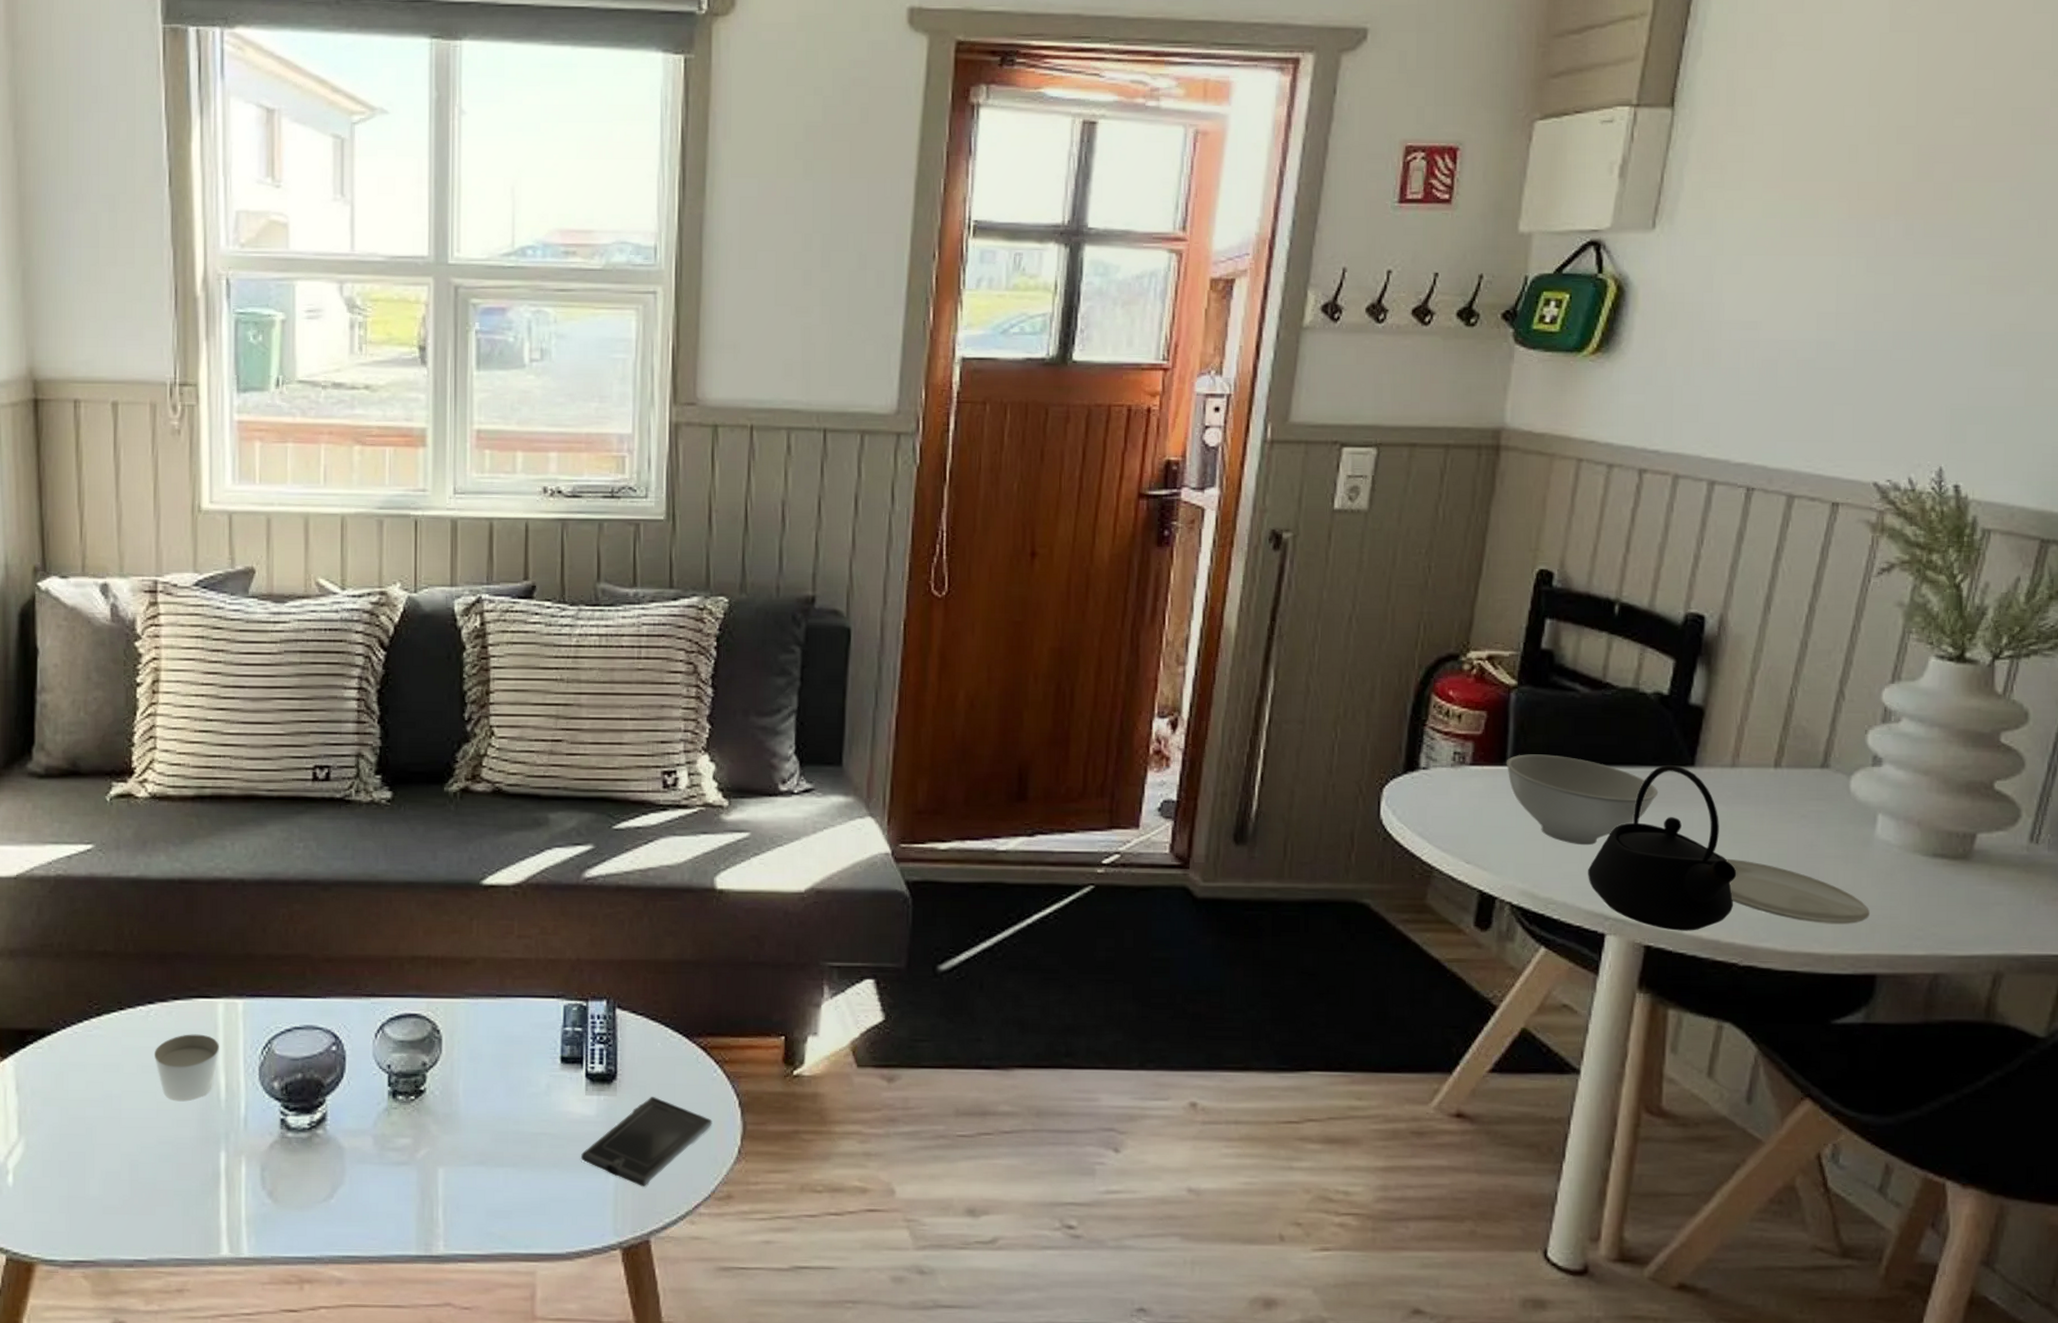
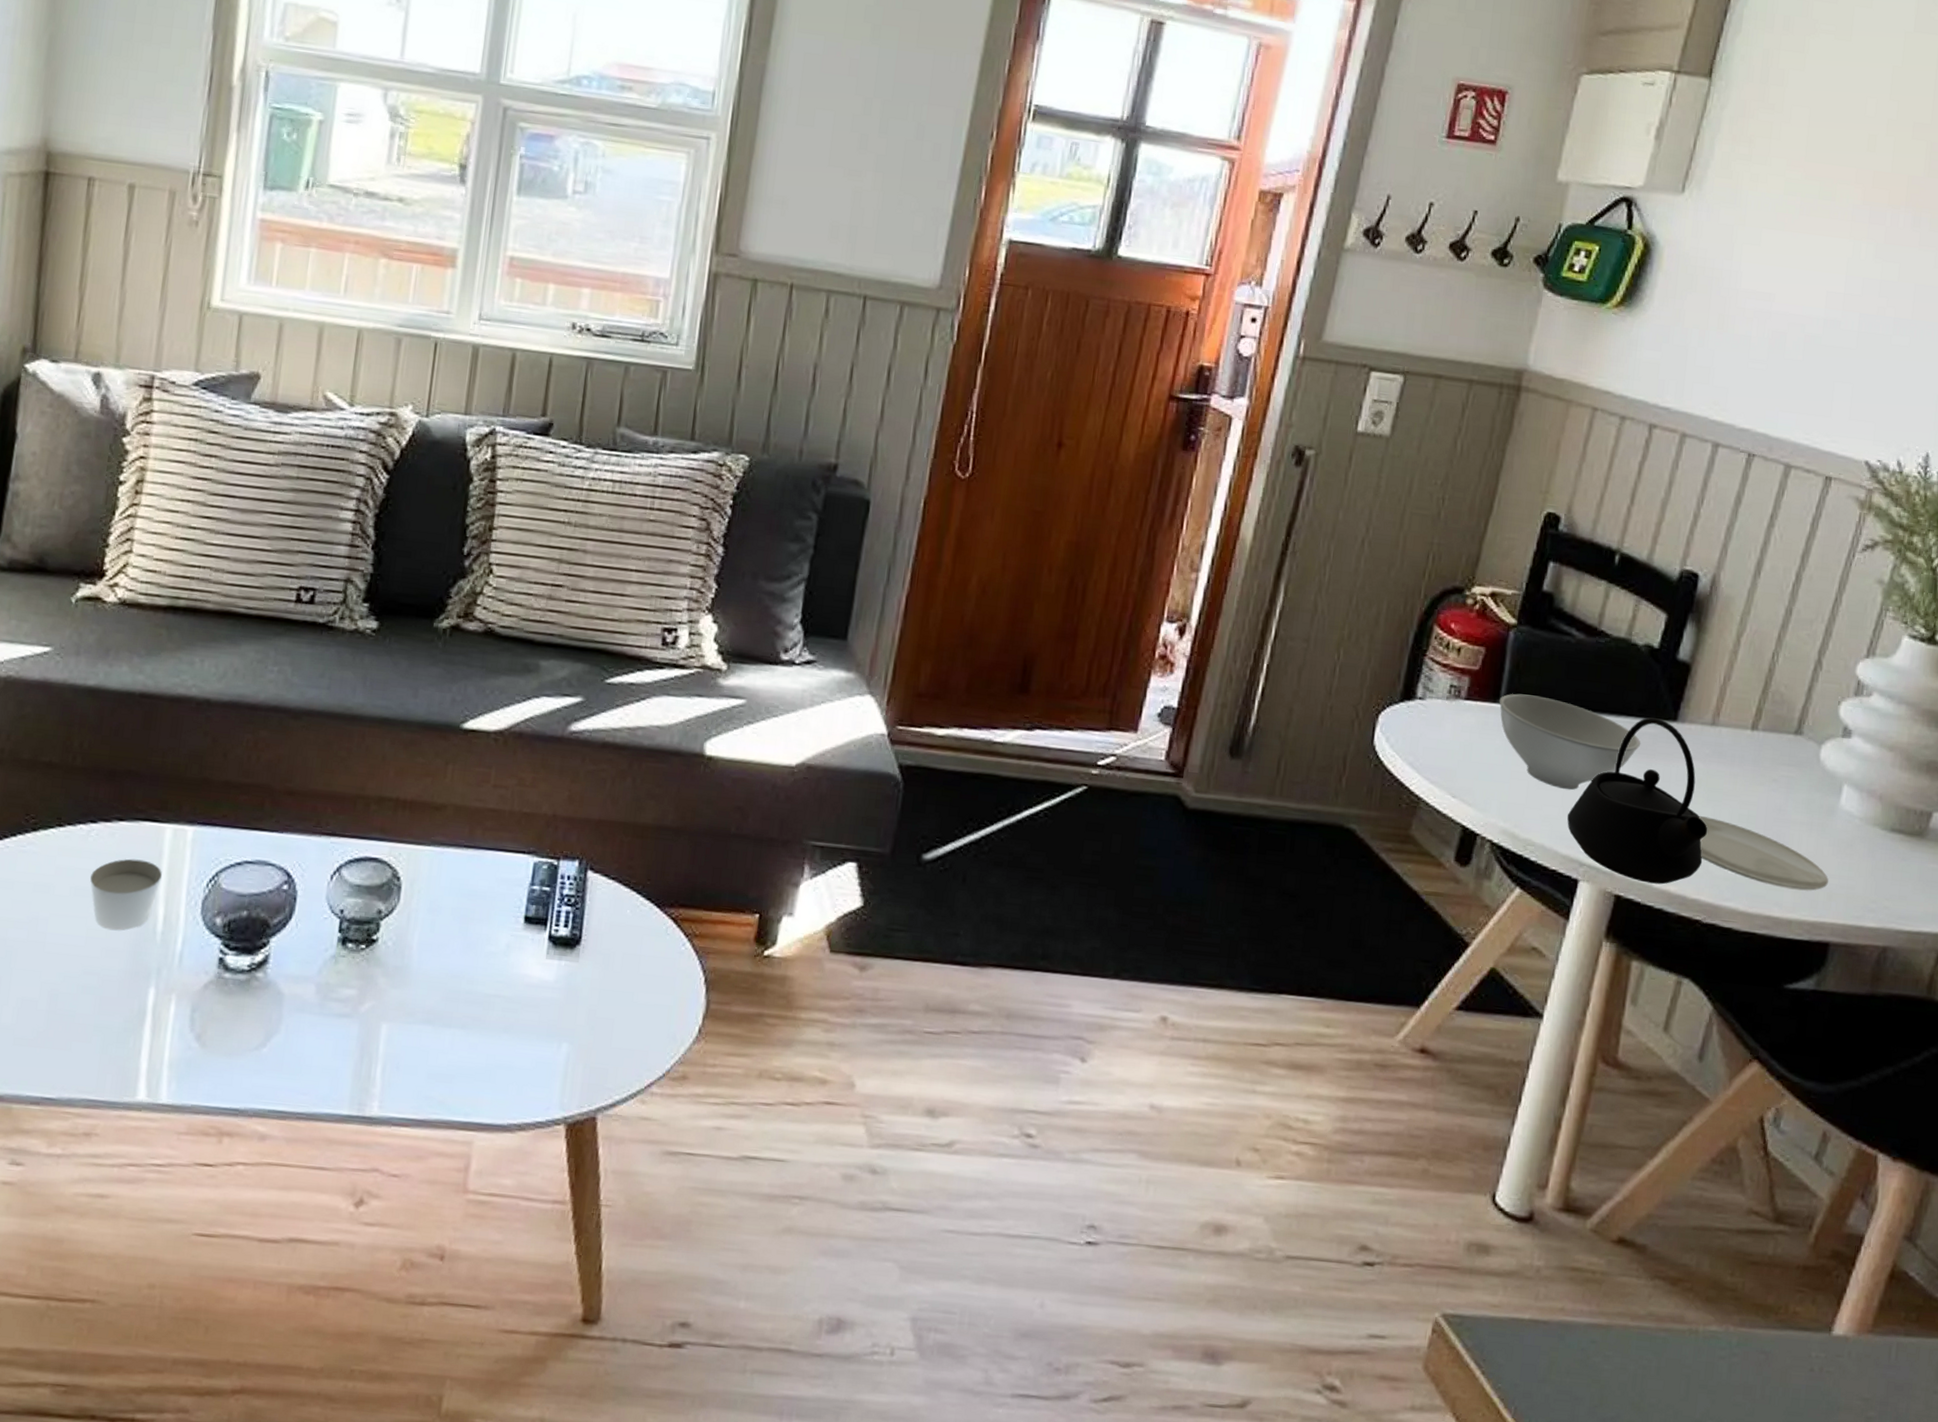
tablet: present [581,1096,712,1186] -> none [534,965,675,1060]

